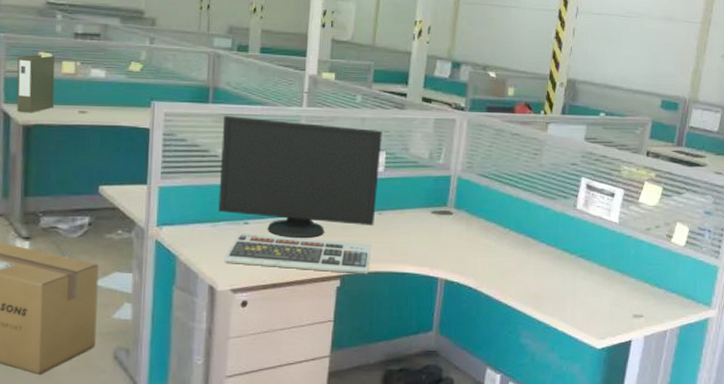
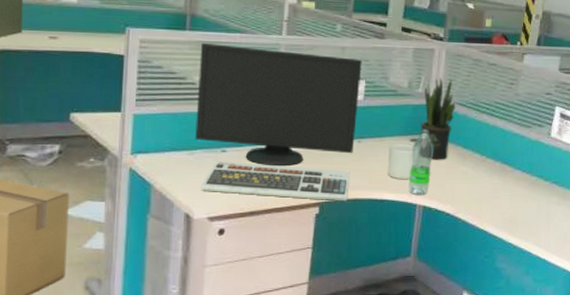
mug: none [408,216,435,253] -> present [387,144,414,180]
bottle: none [430,201,455,268] -> present [408,129,433,195]
potted plant: none [442,148,478,233] -> present [420,77,456,160]

